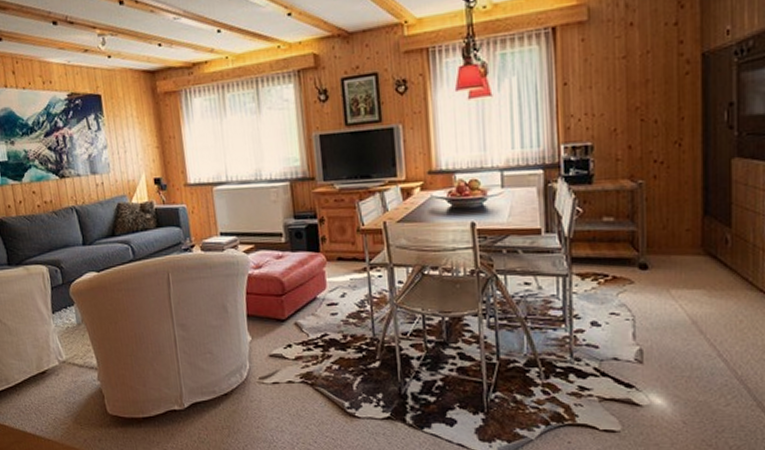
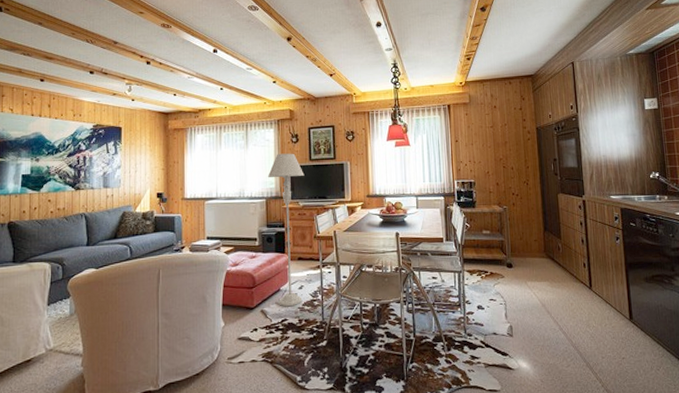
floor lamp: none [290,116,346,319] -> present [268,153,305,307]

